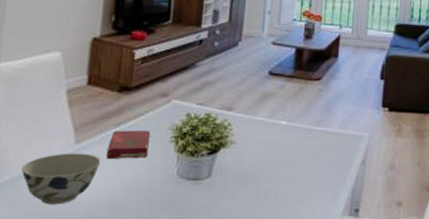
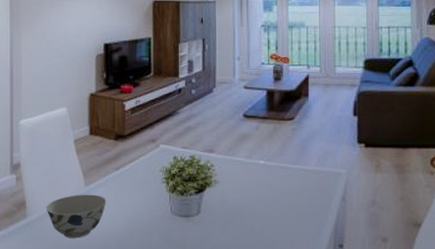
book: present [106,130,150,160] -> none [110,173,144,200]

